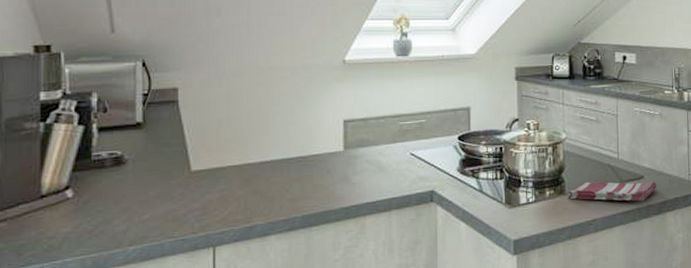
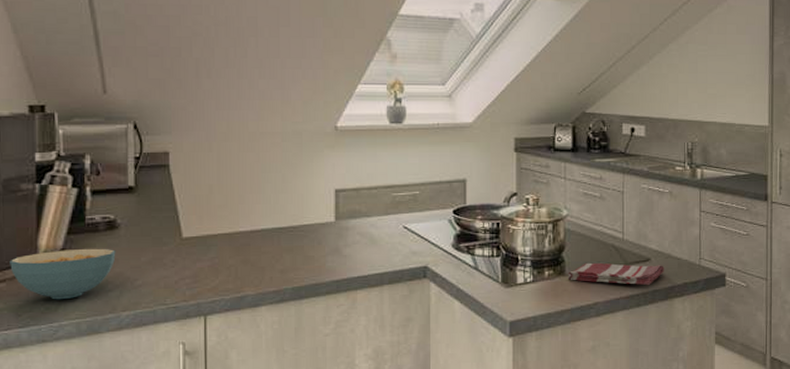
cereal bowl: none [11,184,123,237] -> present [10,248,116,300]

